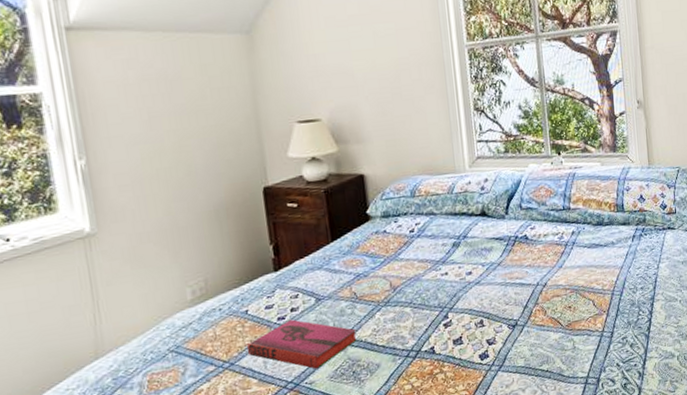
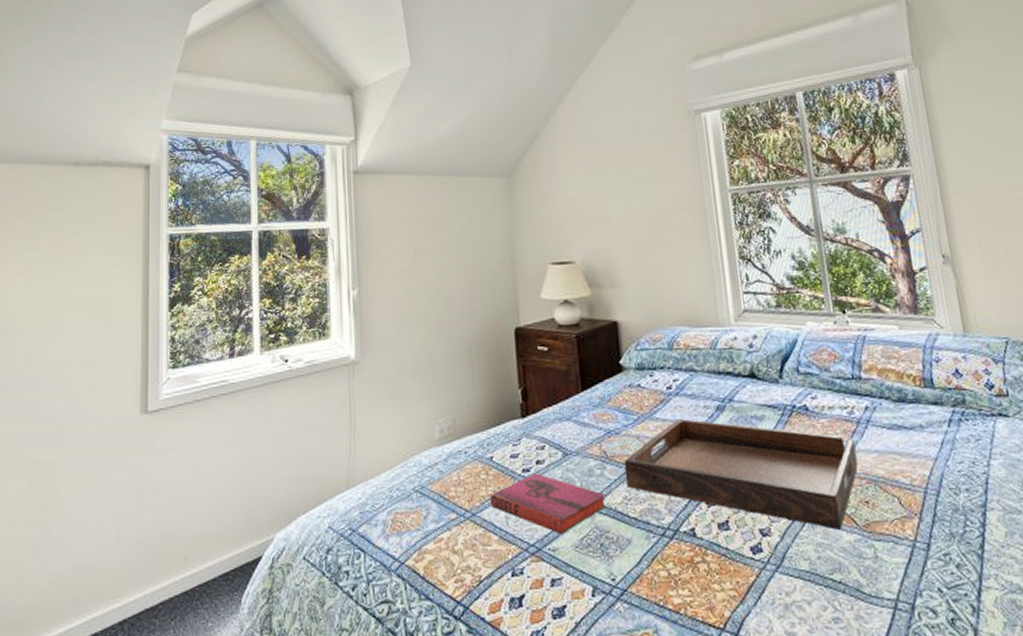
serving tray: none [372,257,565,332] -> present [624,419,858,530]

